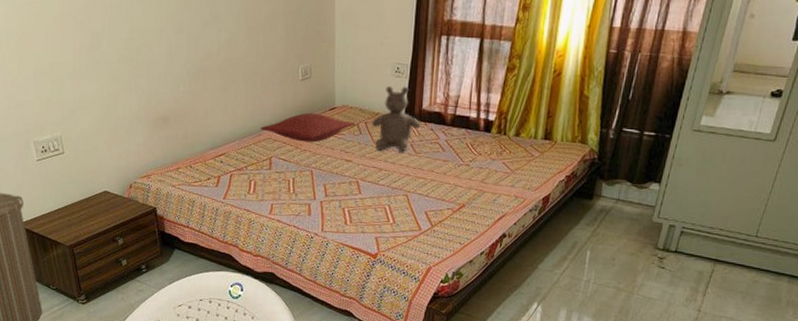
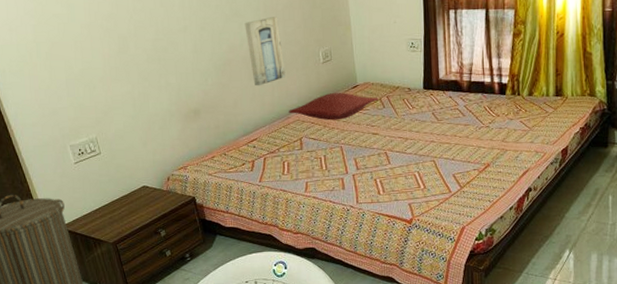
wall art: none [223,26,262,99] -> present [244,17,286,86]
teddy bear: present [372,86,421,152] -> none [394,59,440,122]

